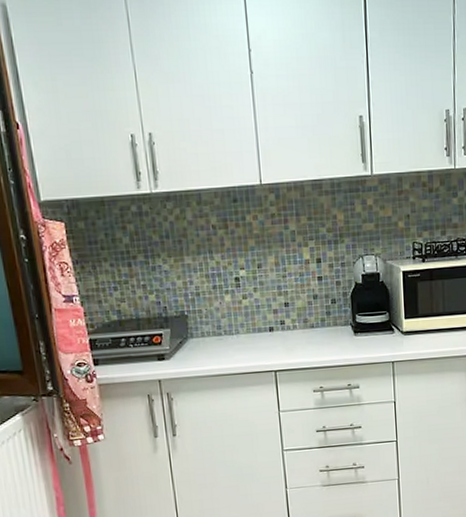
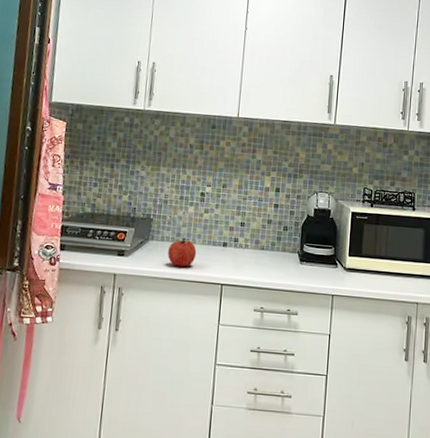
apple: none [211,329,243,361] -> present [168,237,197,267]

